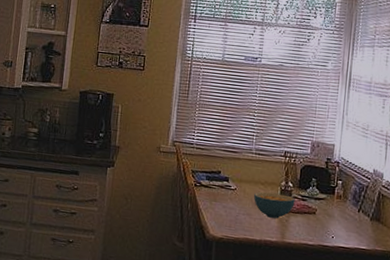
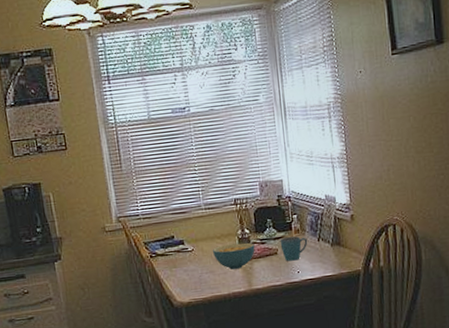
mug: none [320,200,348,225] -> present [280,236,308,261]

